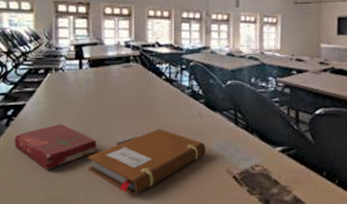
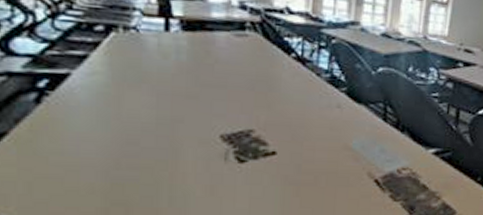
book: present [14,124,97,170] -> none [50,105,189,167]
notebook: present [88,128,206,195] -> none [174,120,344,201]

